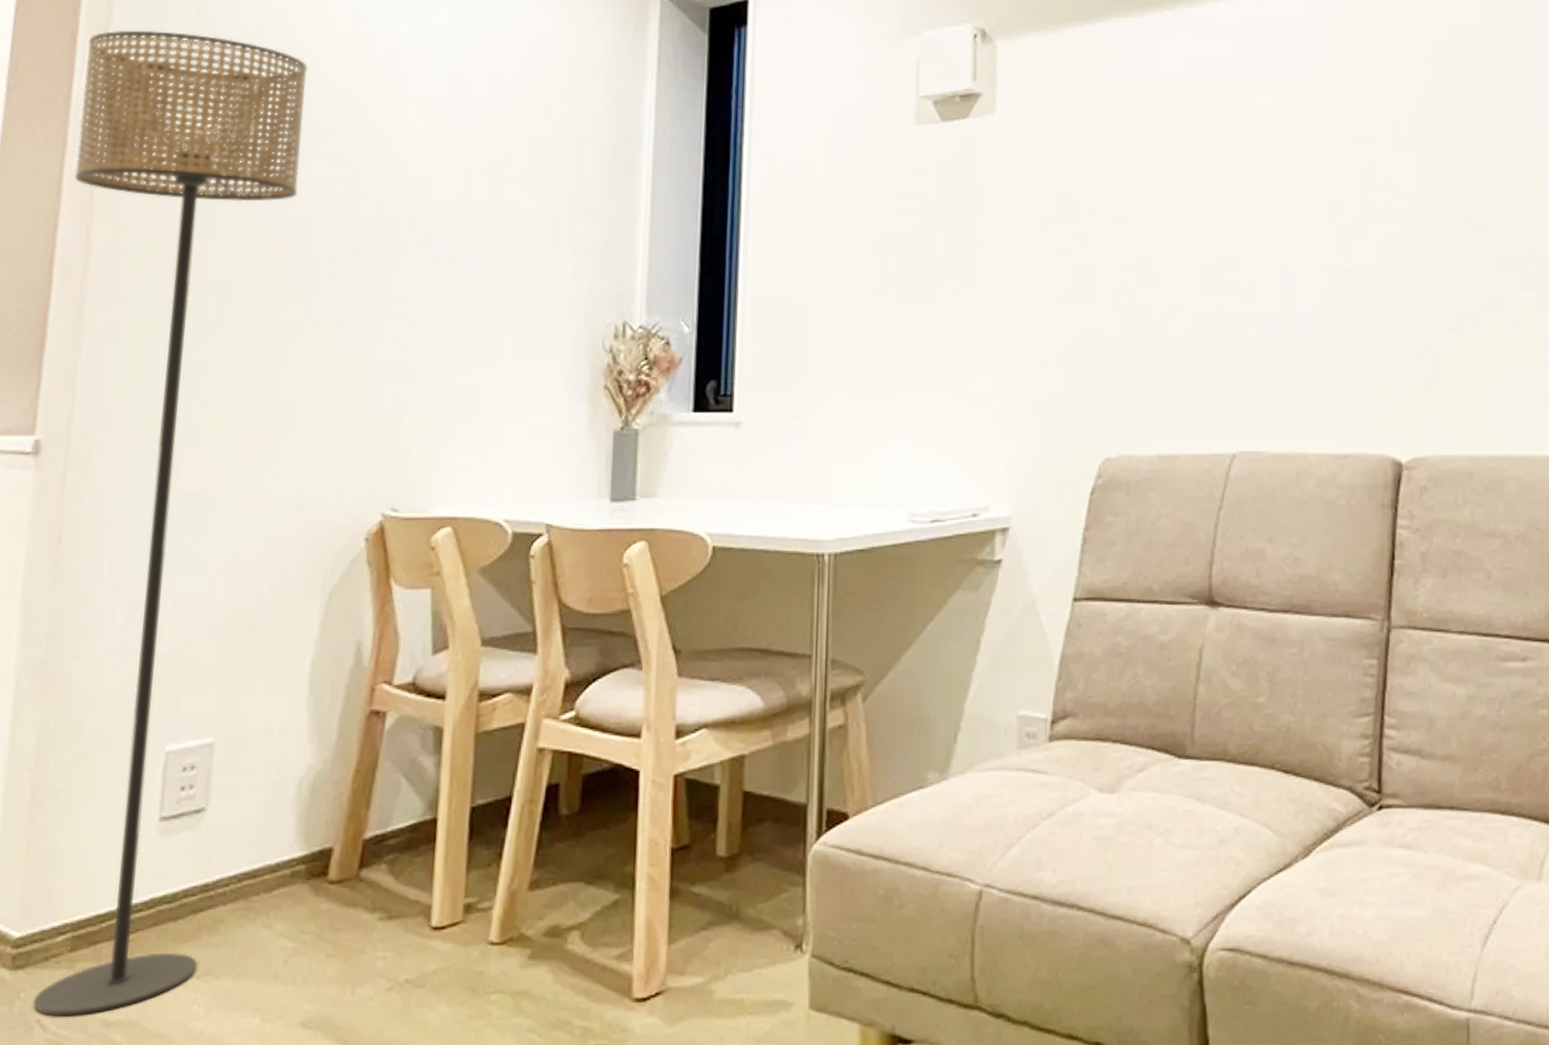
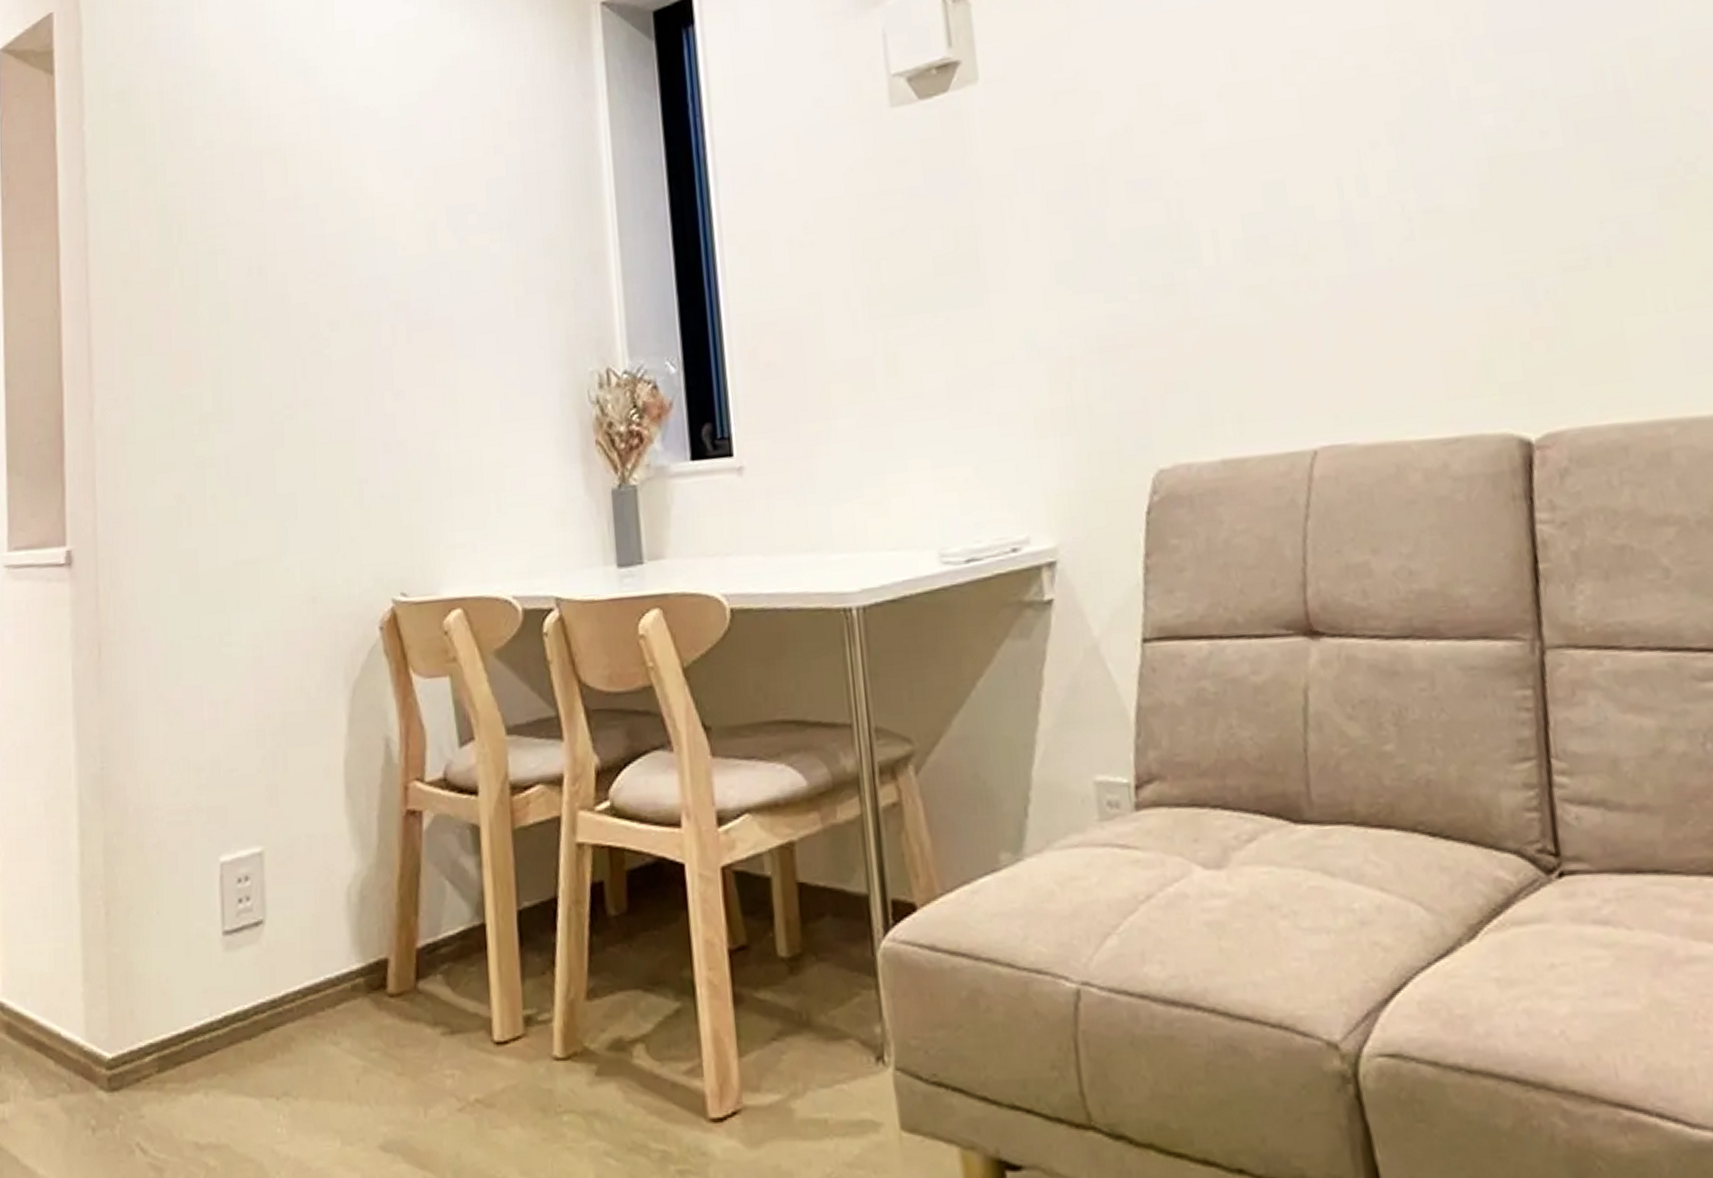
floor lamp: present [33,30,308,1017] -> none [66,119,276,1140]

